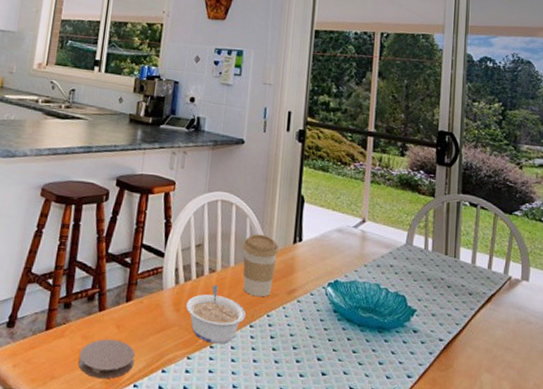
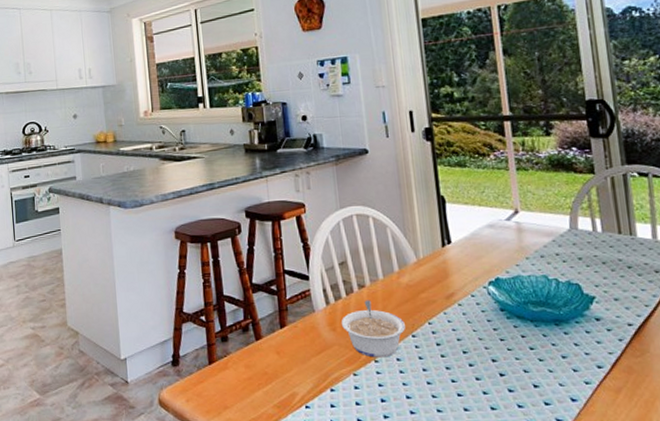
coaster: present [78,338,135,379] -> none [246,365,302,404]
coffee cup: present [242,233,279,297] -> none [388,242,428,306]

